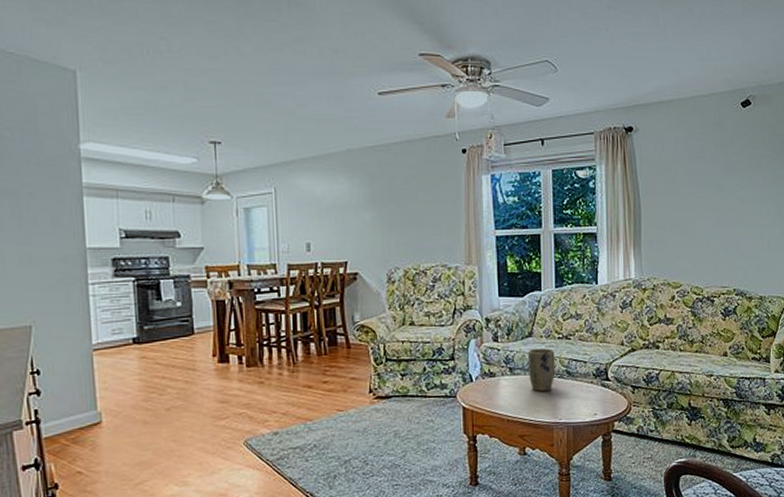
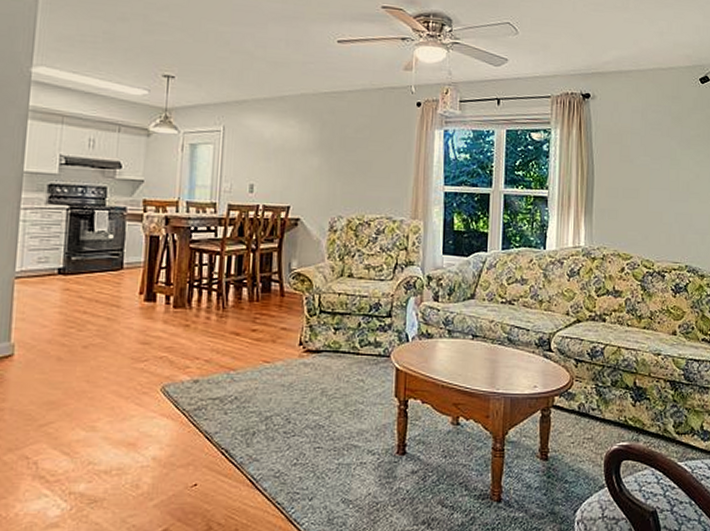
plant pot: present [527,348,556,391] -> none [467,311,497,357]

